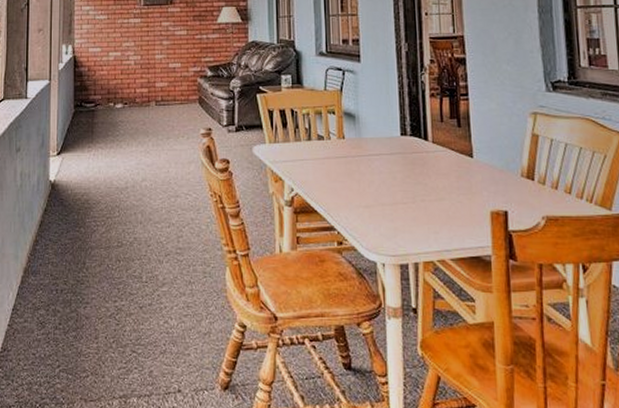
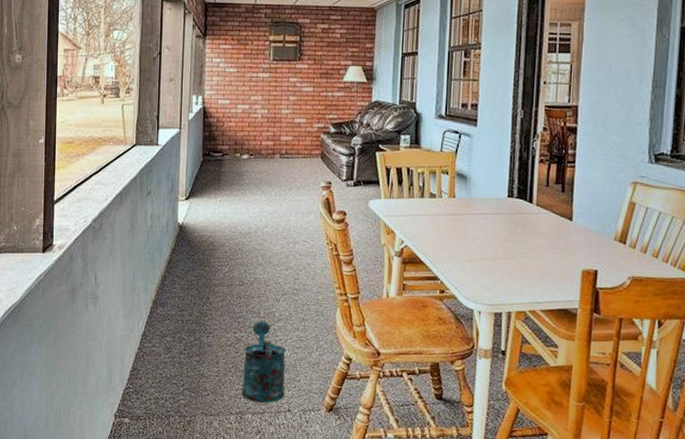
watering can: none [125,286,174,384] -> present [242,320,286,404]

